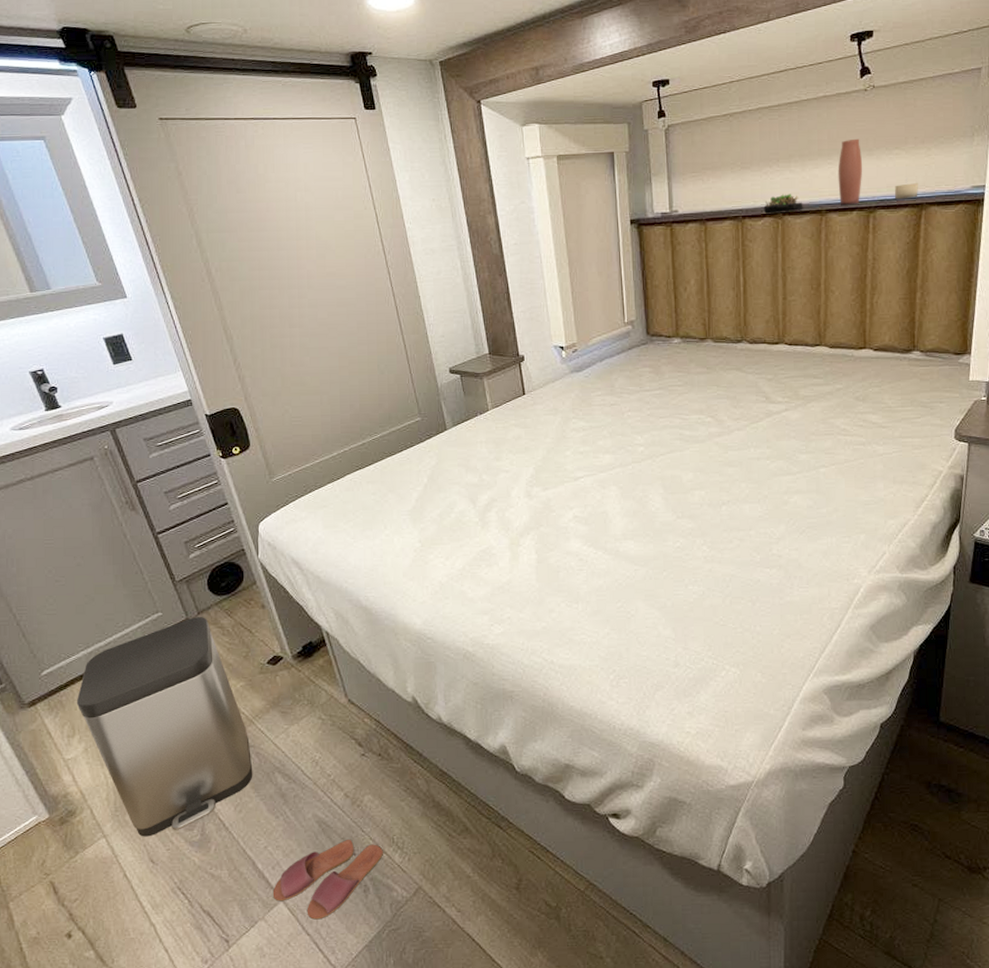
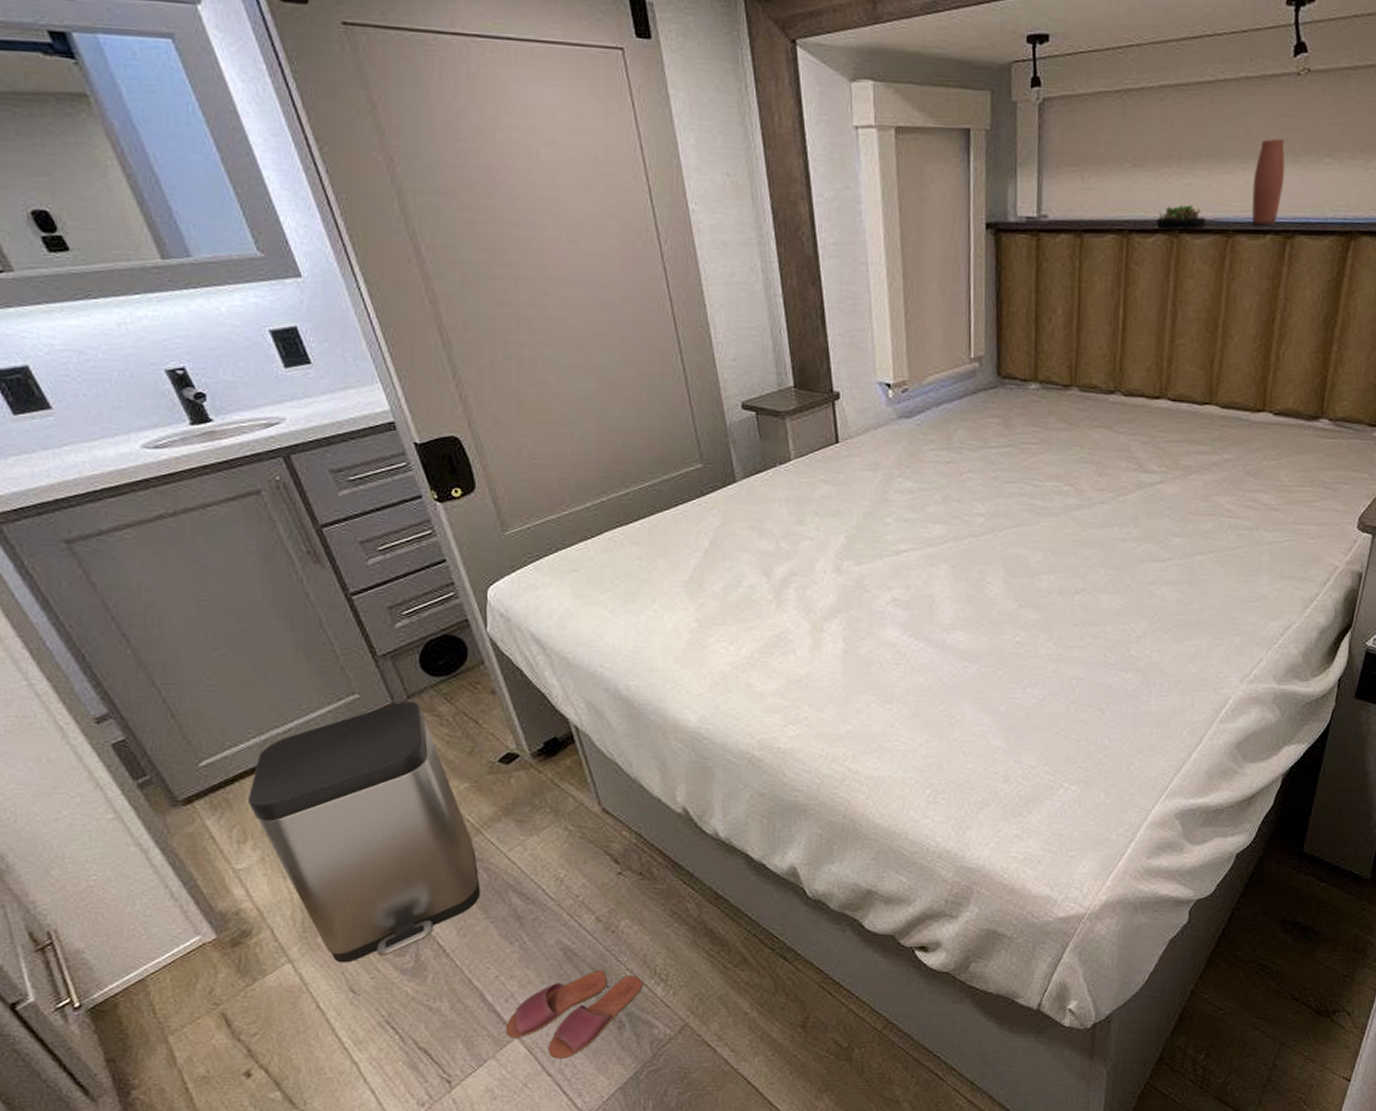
candle: present [894,183,918,199] -> none [1318,204,1350,224]

